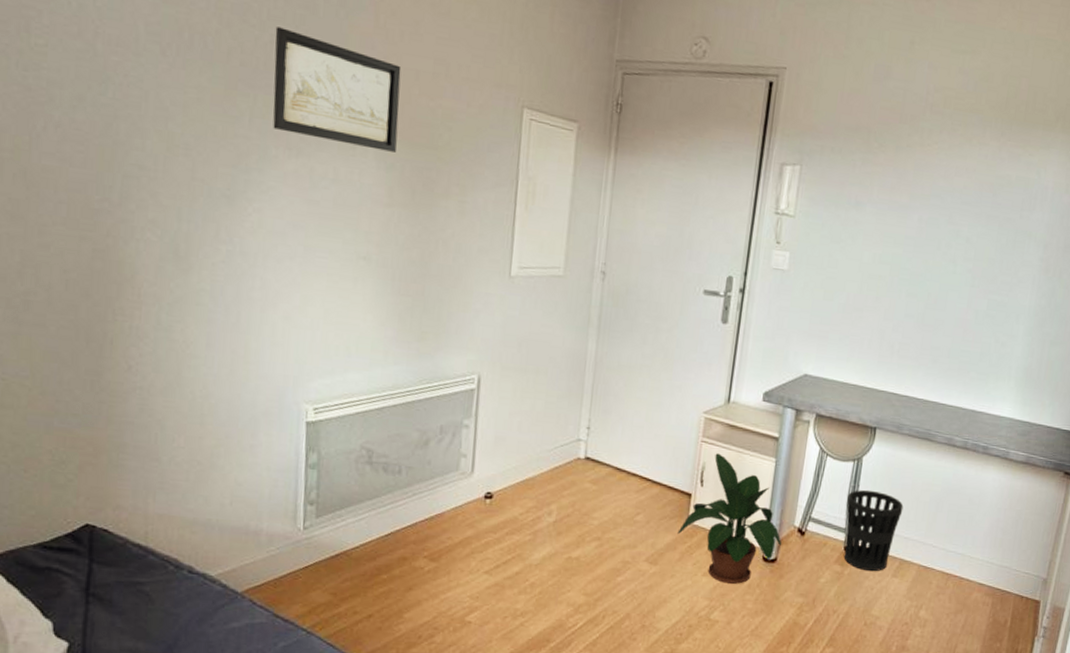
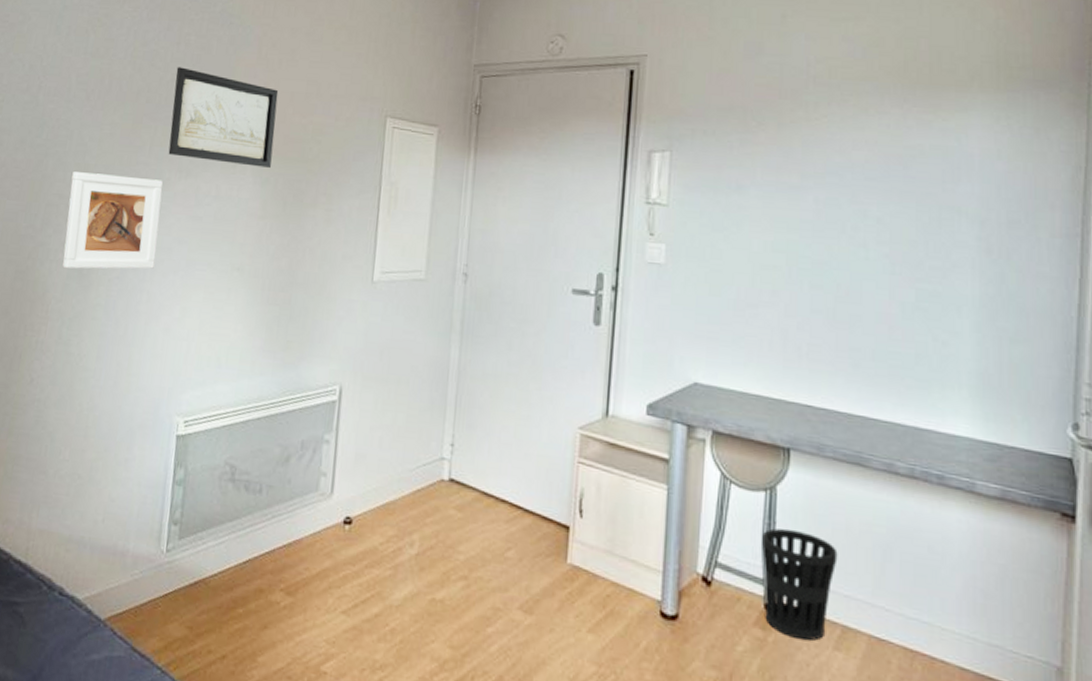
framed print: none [152,140,270,254] -> present [62,172,163,269]
potted plant: present [677,453,781,584] -> none [555,477,682,646]

